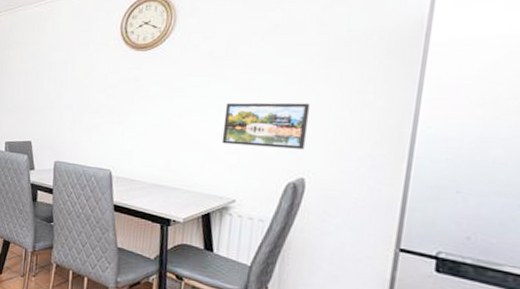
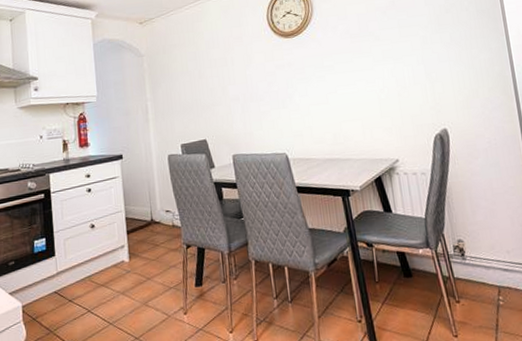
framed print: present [221,102,311,150] -> none [370,64,440,110]

